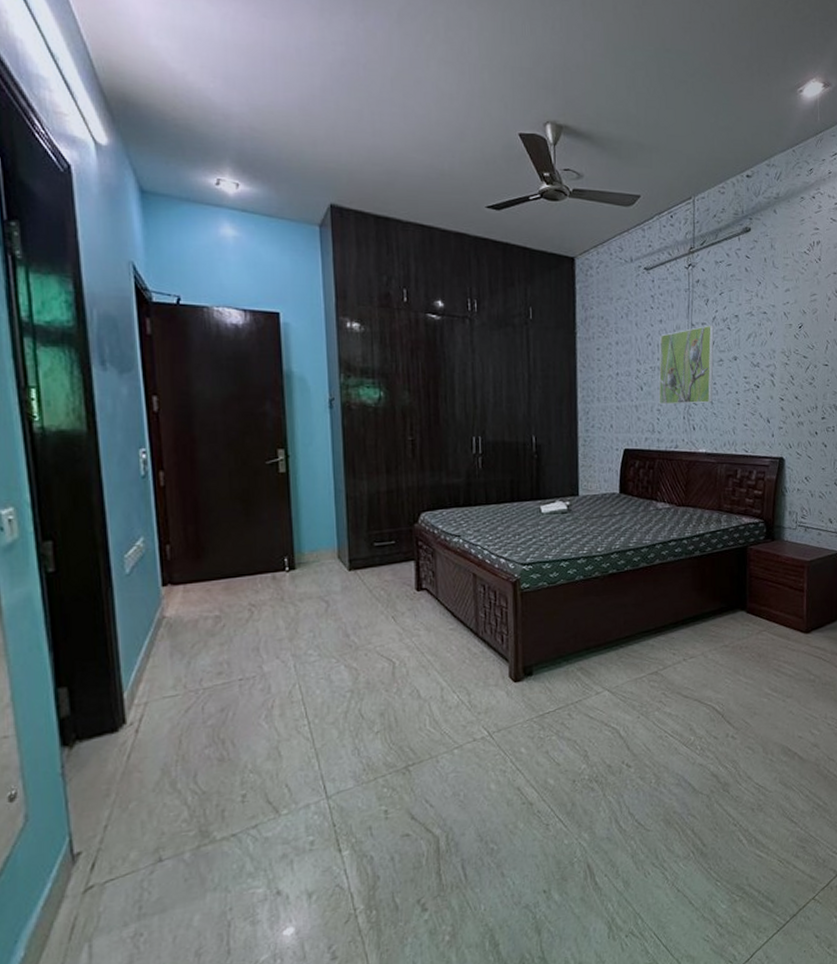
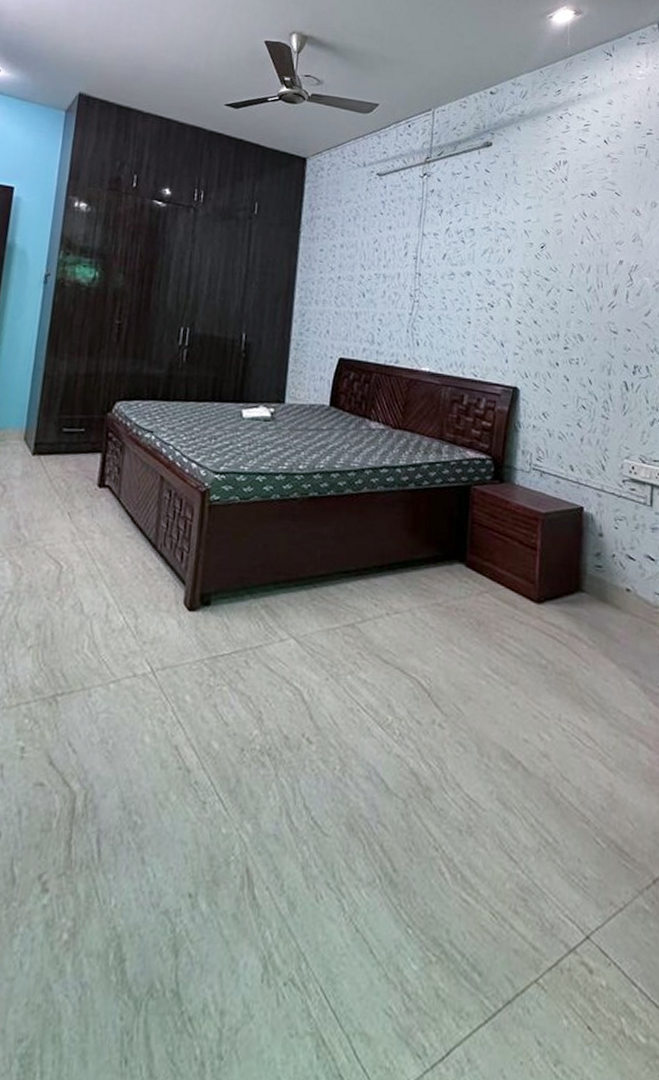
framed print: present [658,325,714,405] -> none [381,236,446,318]

